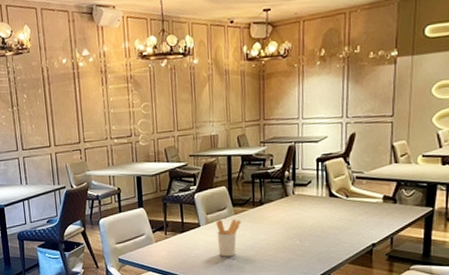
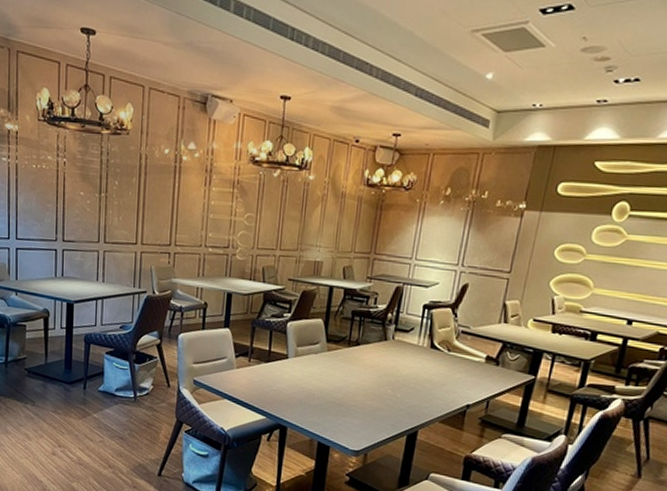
utensil holder: present [216,218,241,257] -> none [303,354,333,396]

